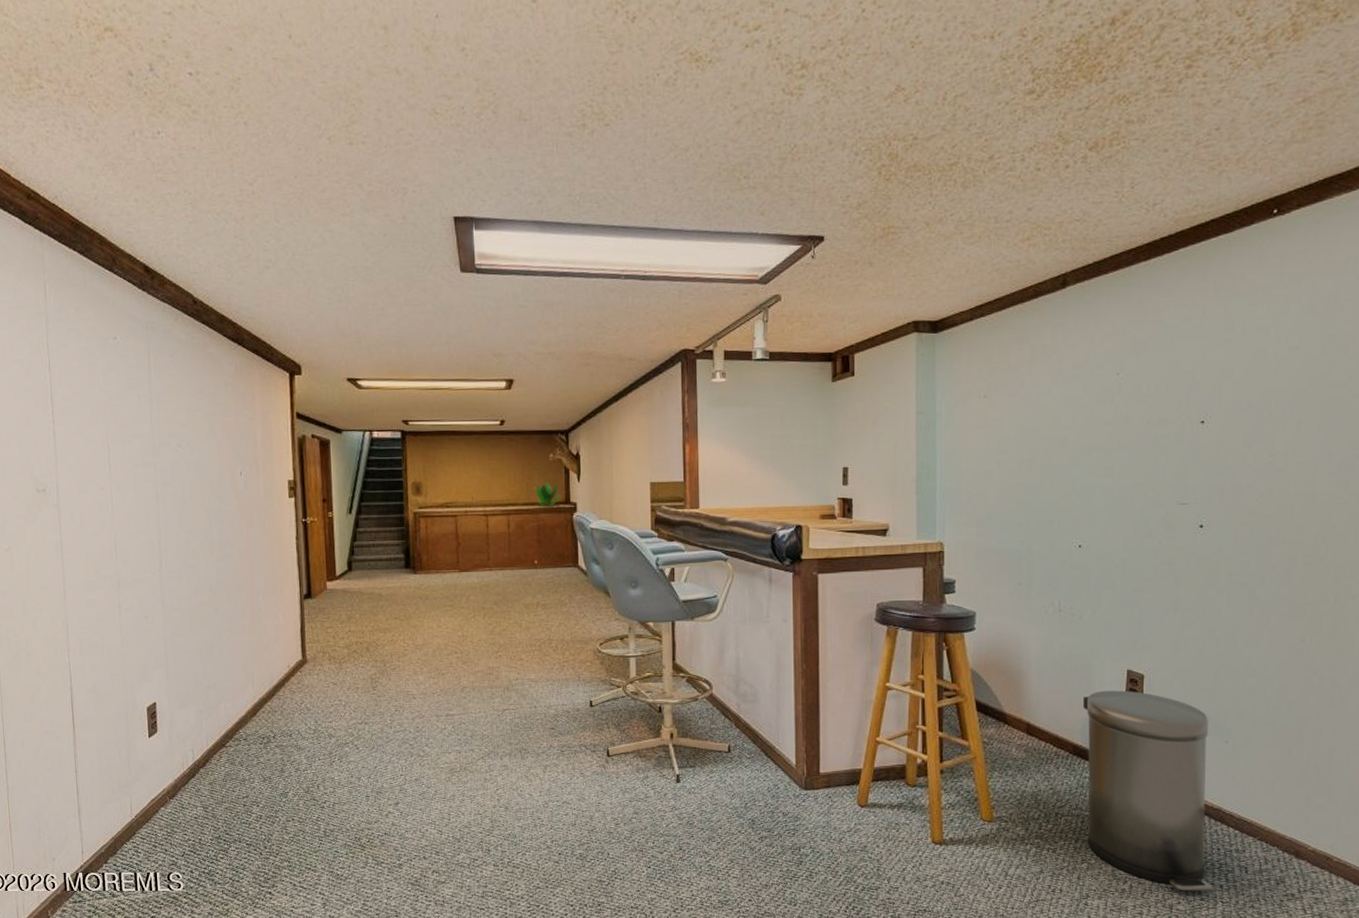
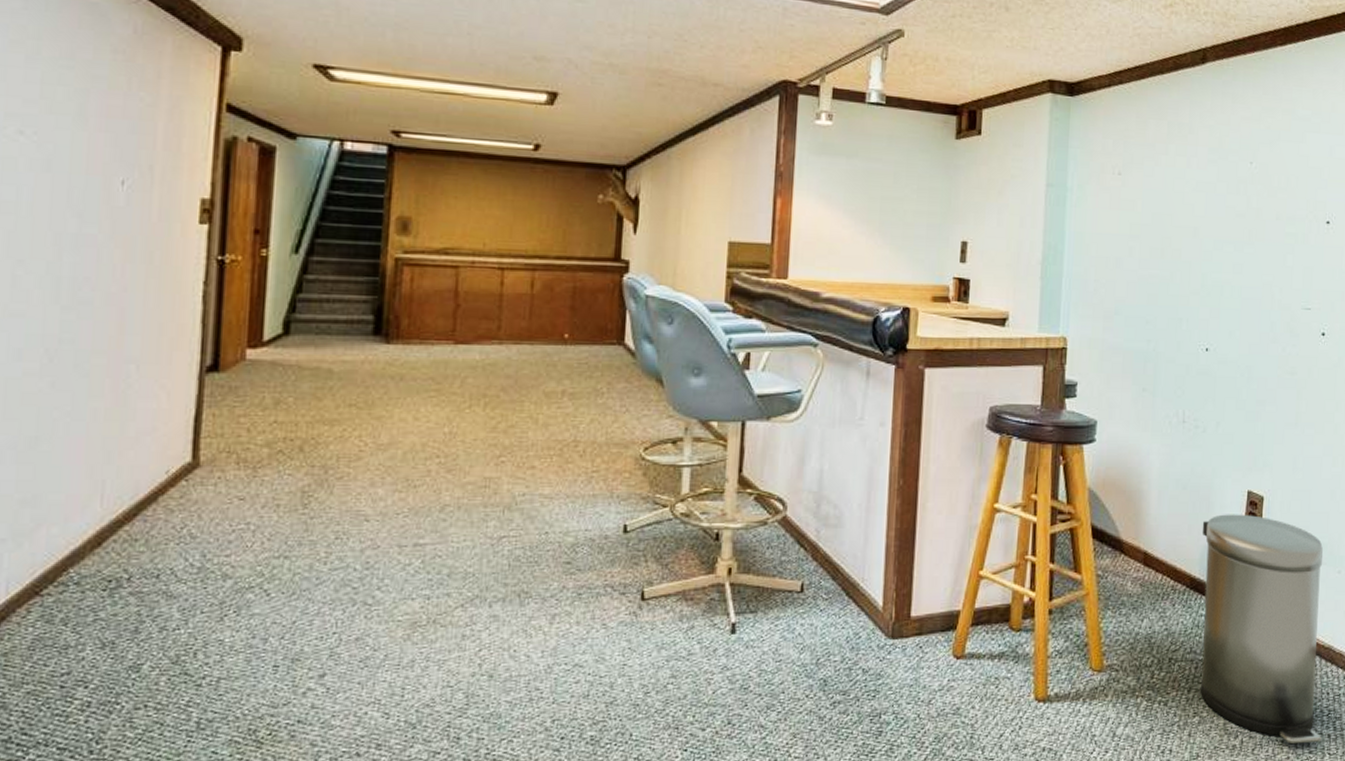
plant: present [534,481,559,506] -> none [573,230,607,263]

